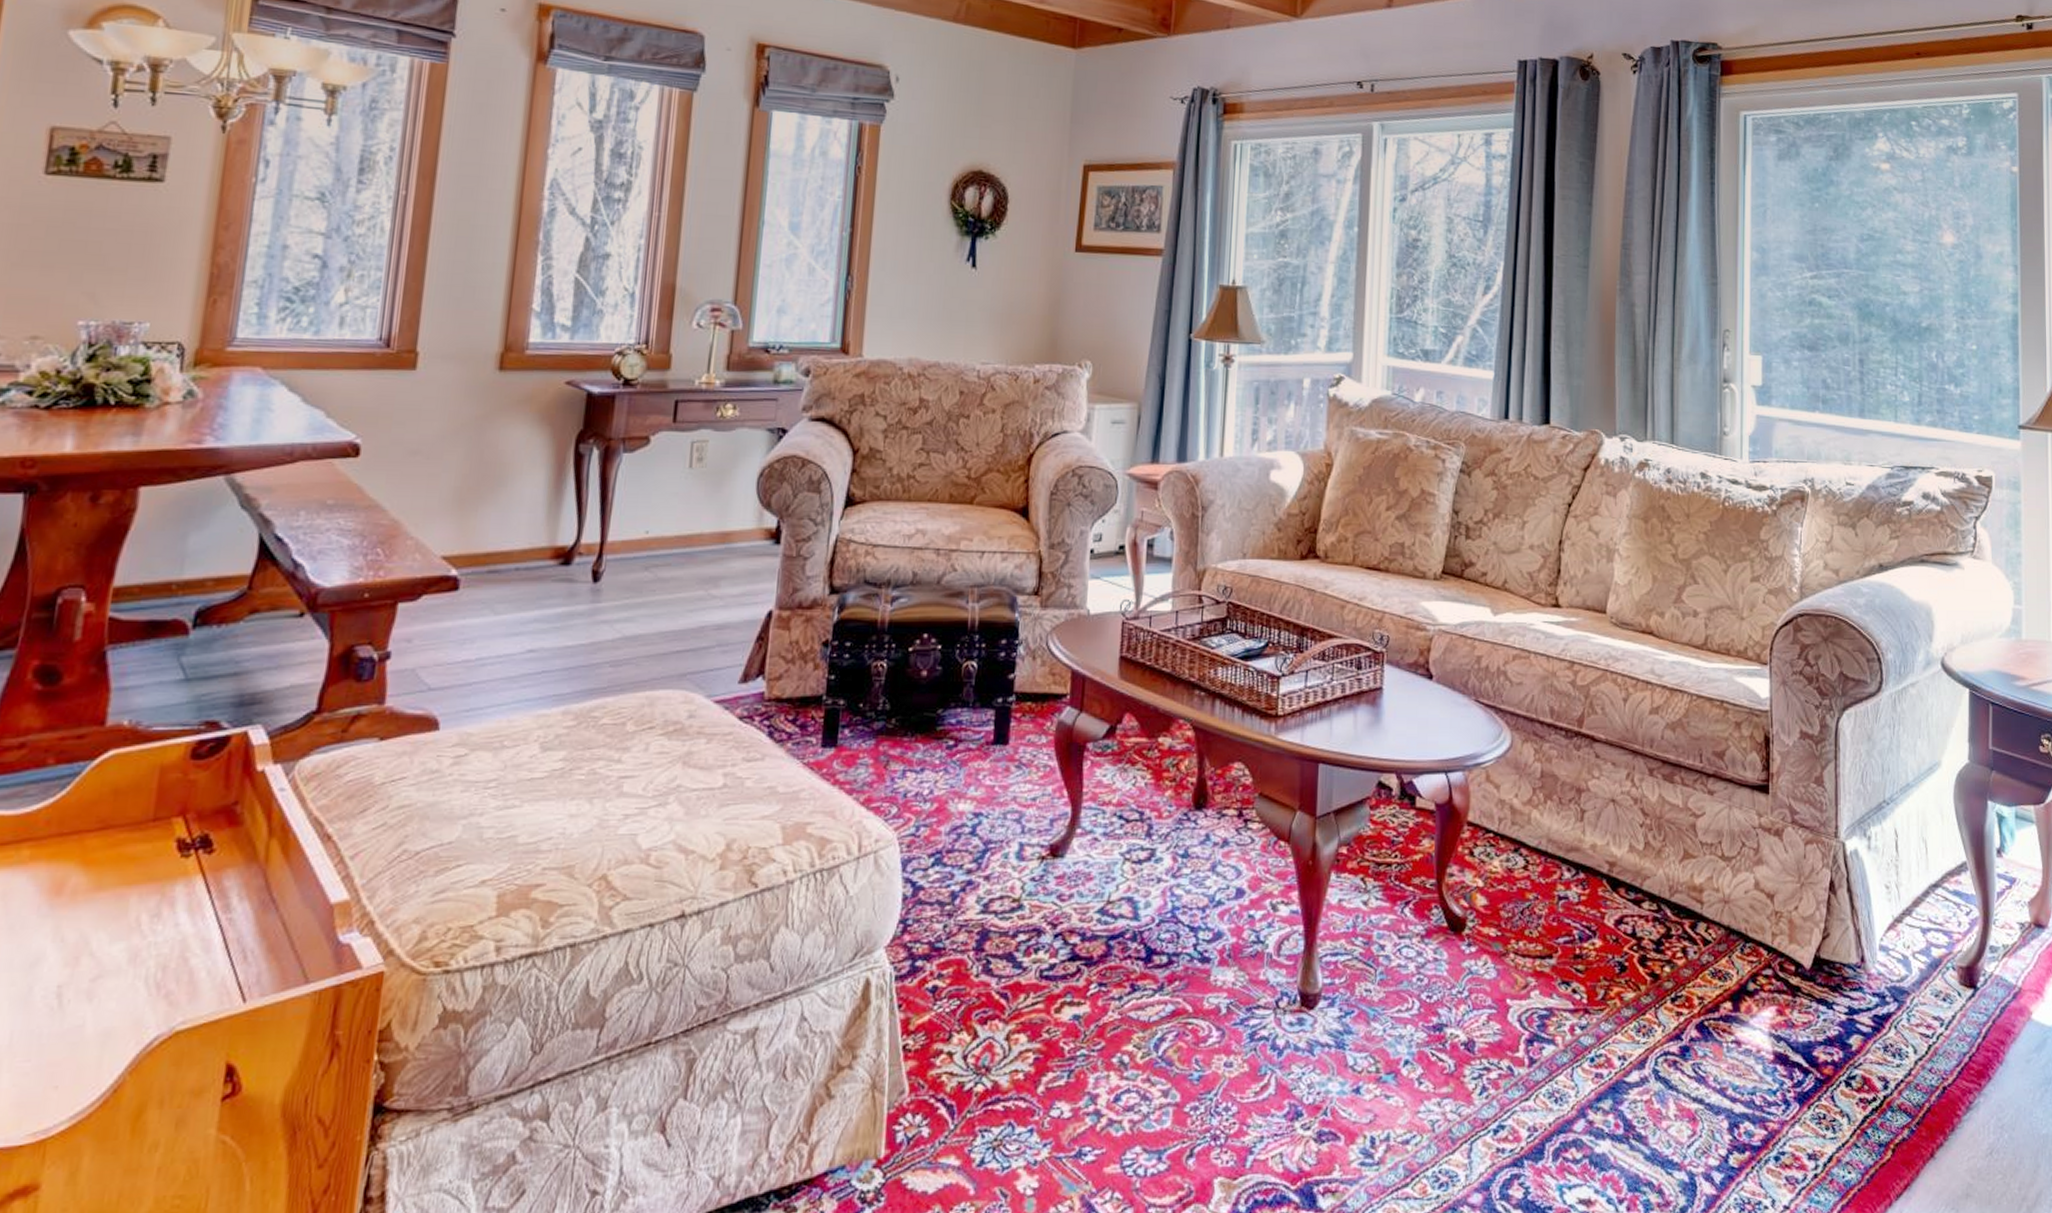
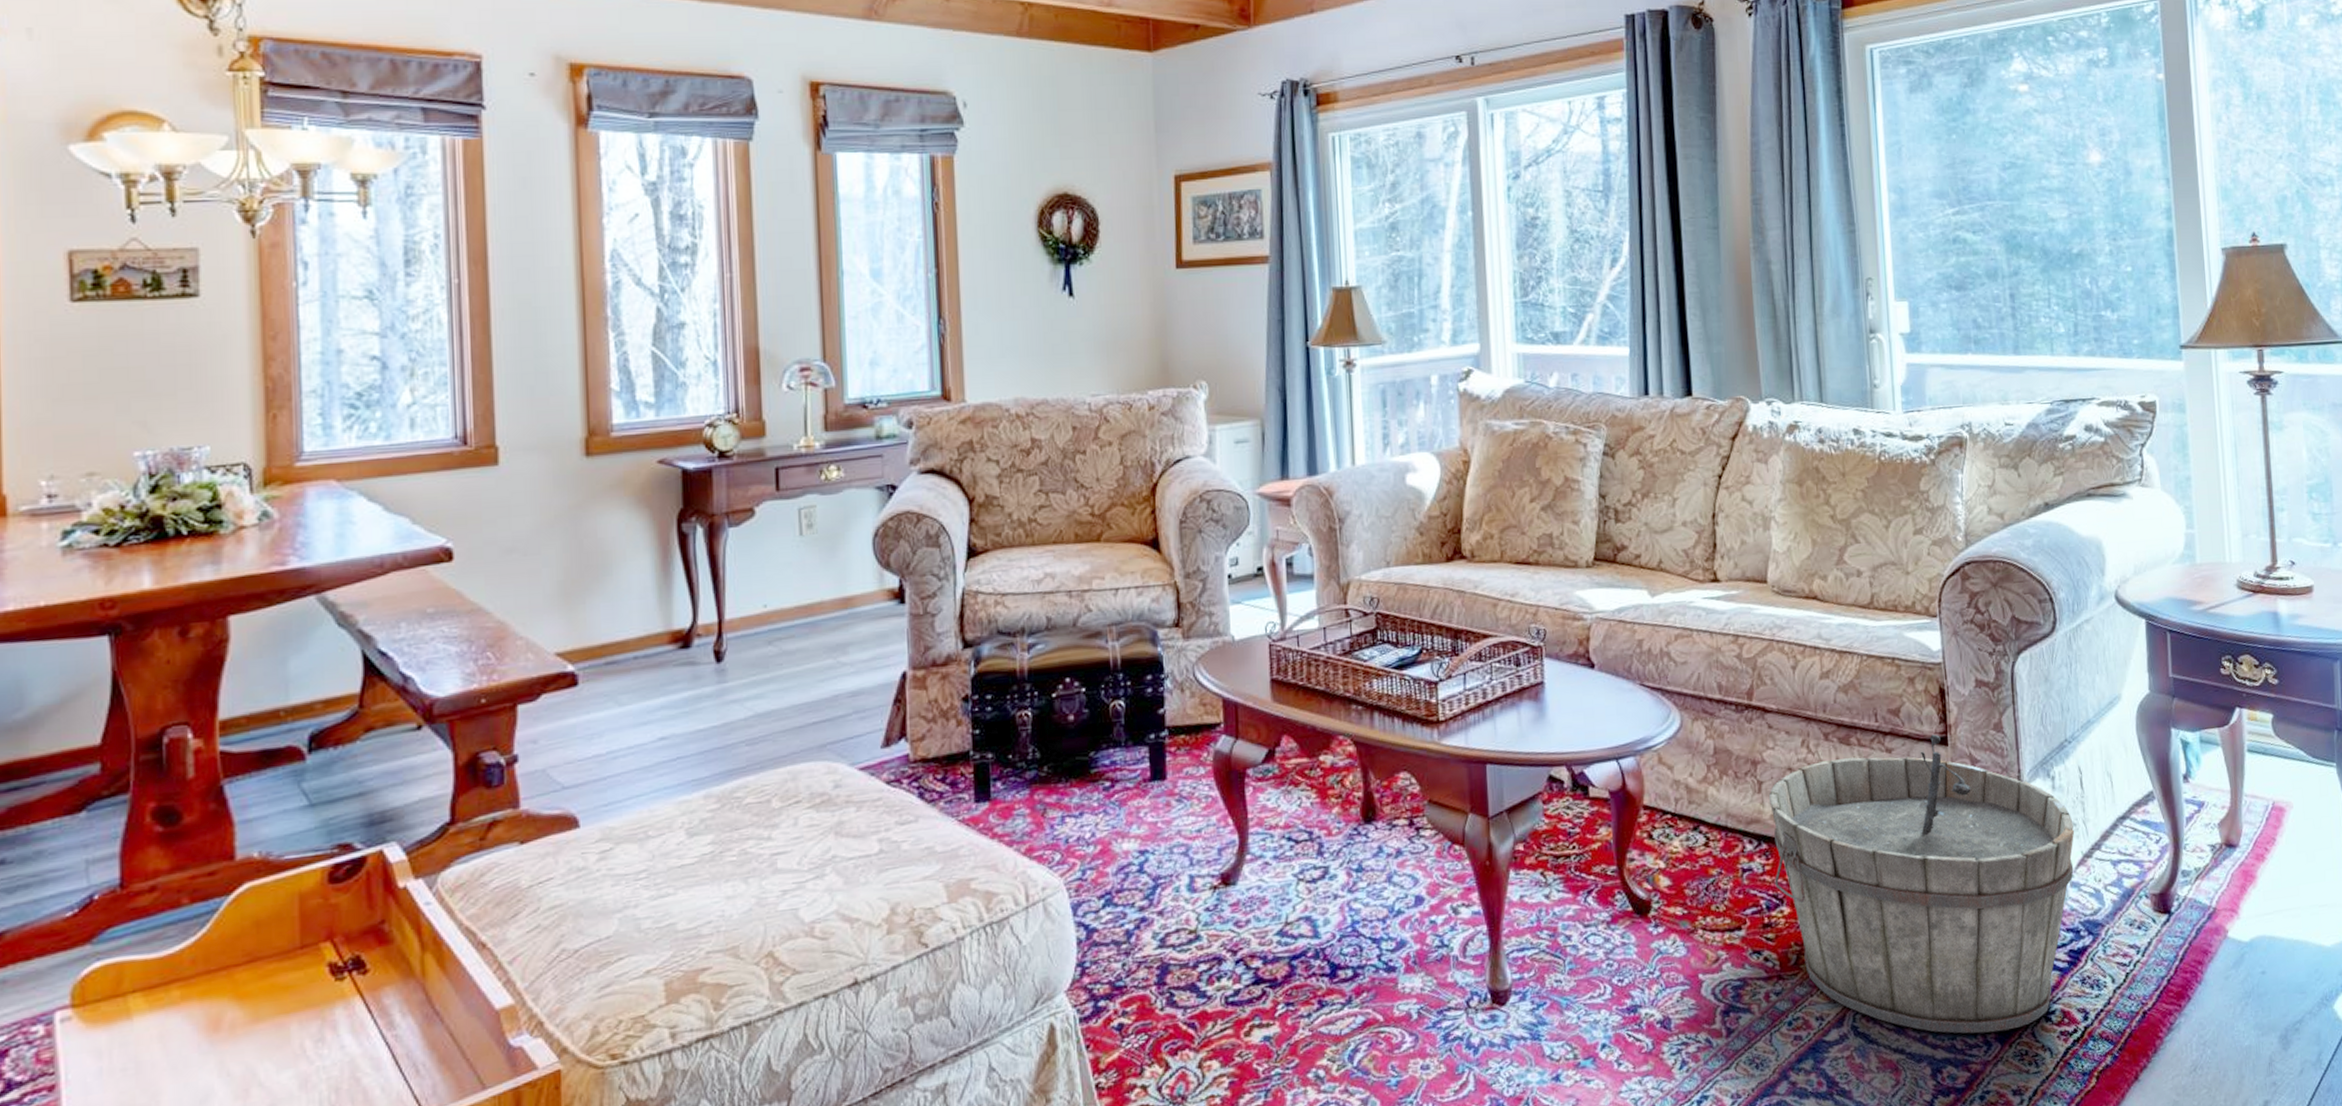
wooden bucket: none [1589,781,1887,1092] -> present [1768,734,2075,1034]

